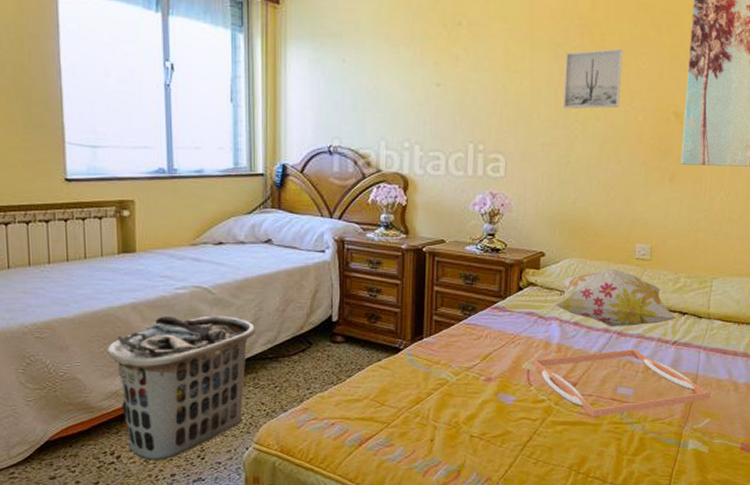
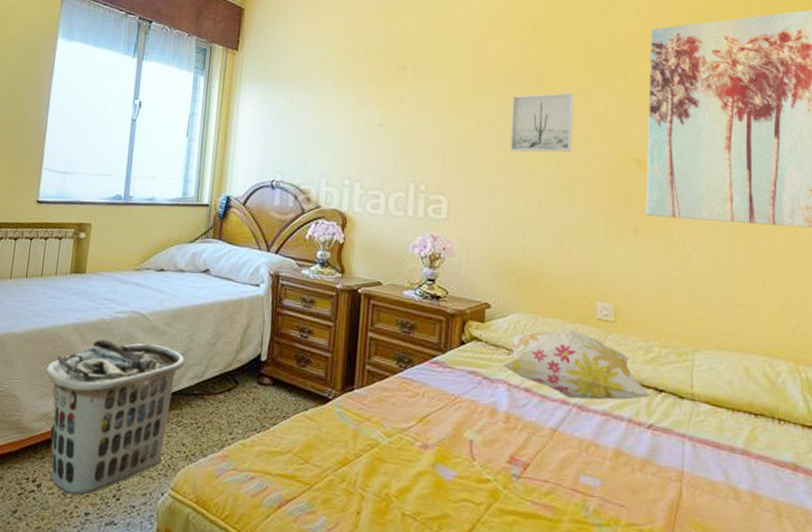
serving tray: present [533,350,711,418] -> none [476,427,702,511]

